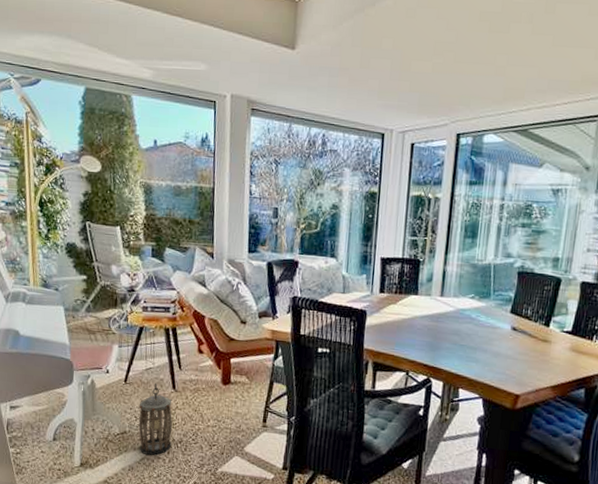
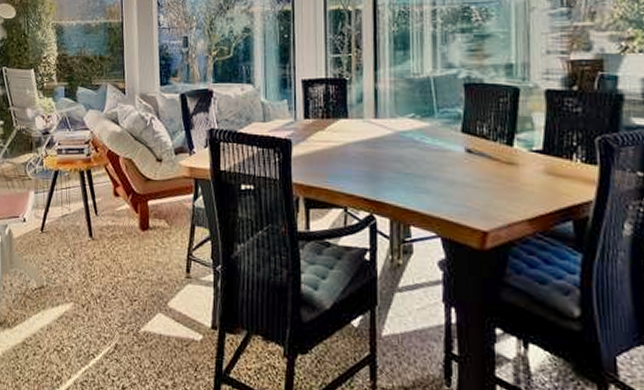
lantern: present [138,382,173,456] -> none [55,230,91,314]

